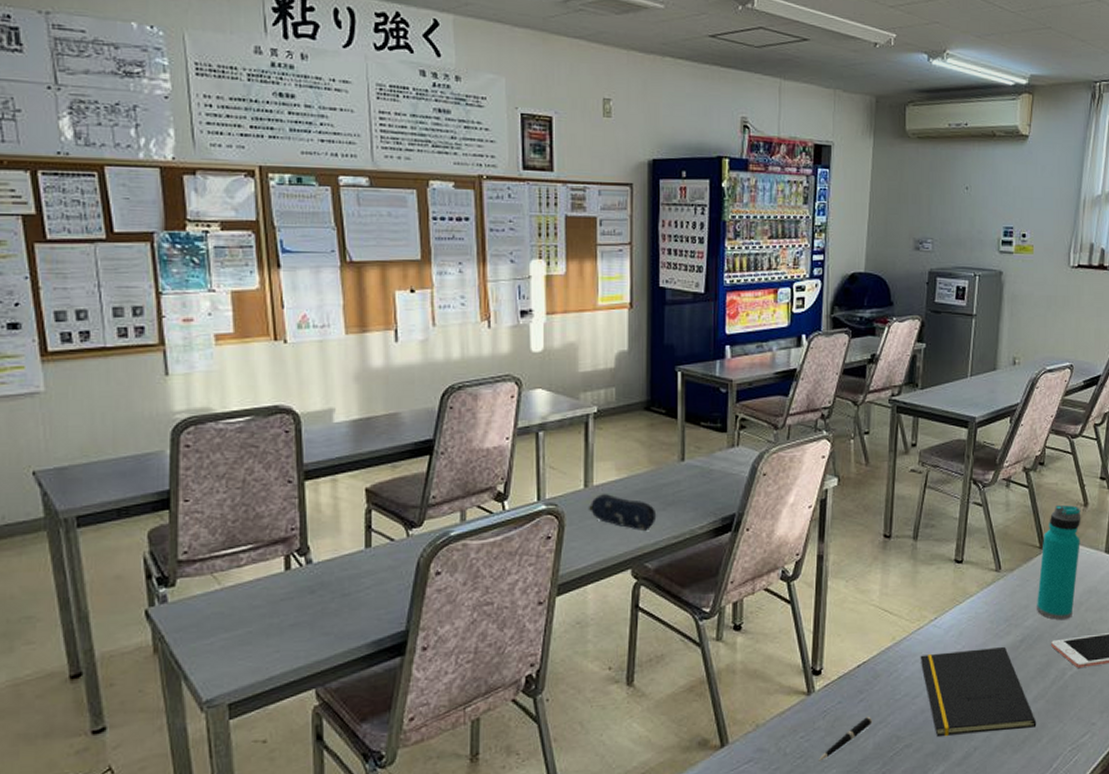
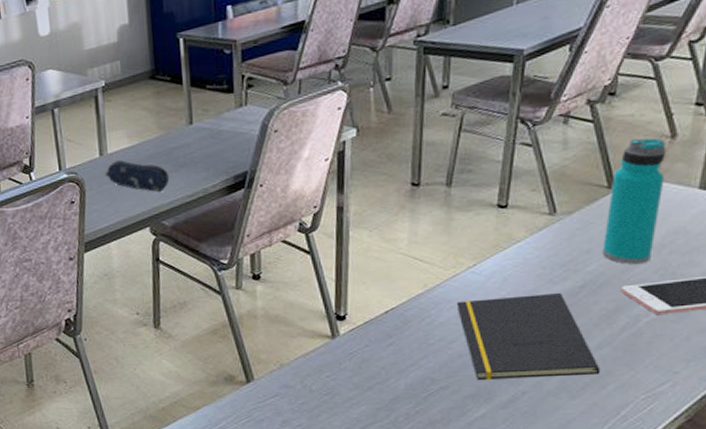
pen: present [818,716,873,761] -> none [345,359,404,399]

